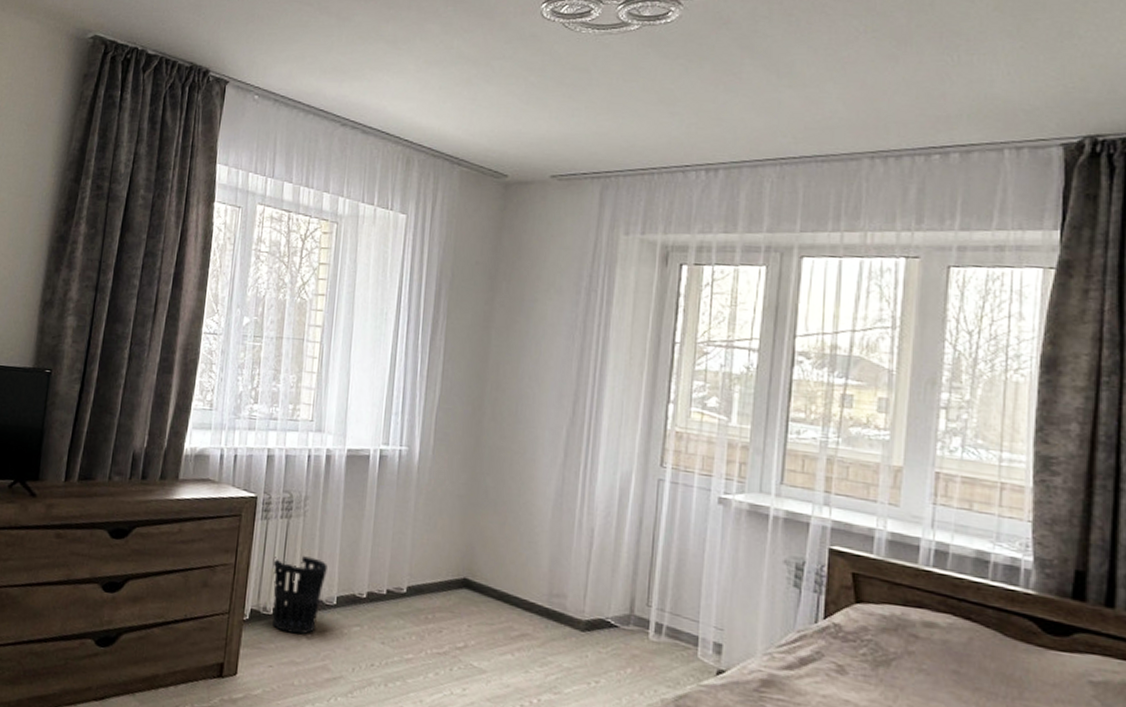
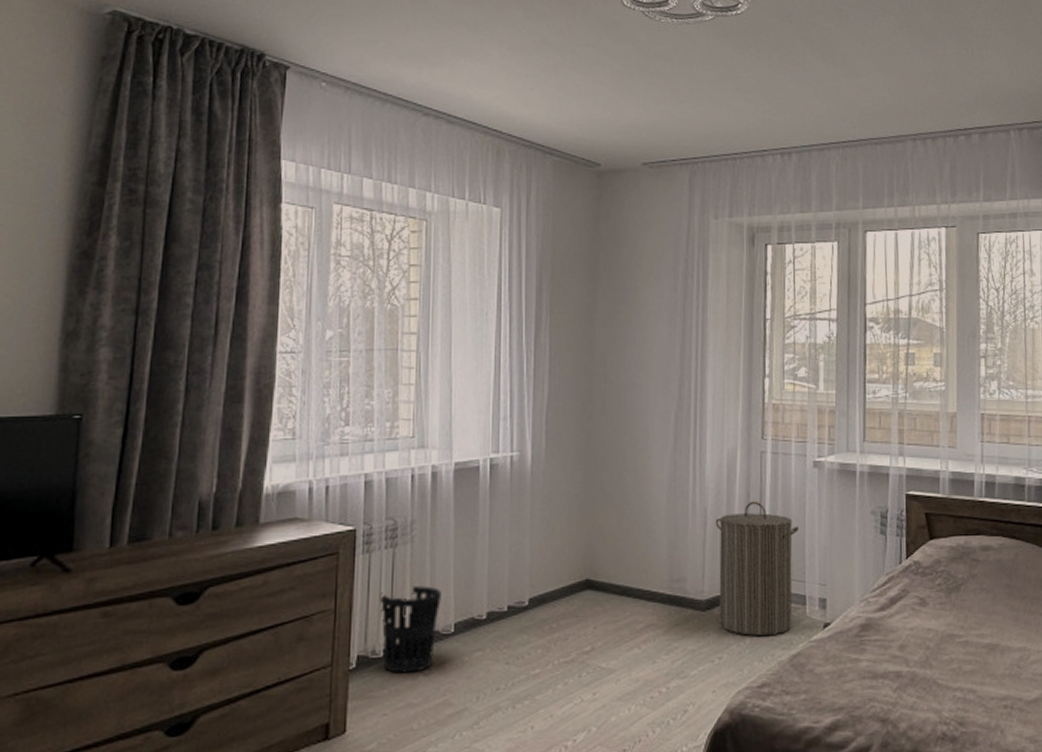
laundry hamper: none [599,528,696,671] -> present [715,501,798,637]

